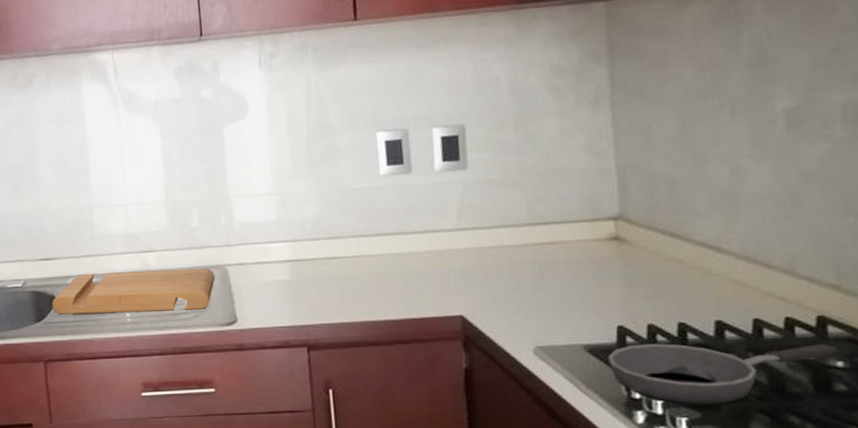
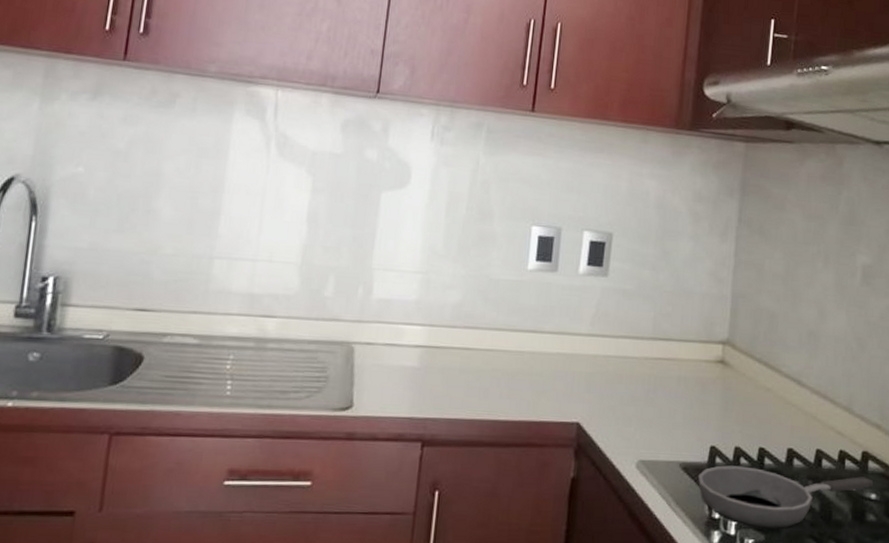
cutting board: present [52,268,216,315] -> none [136,332,339,389]

